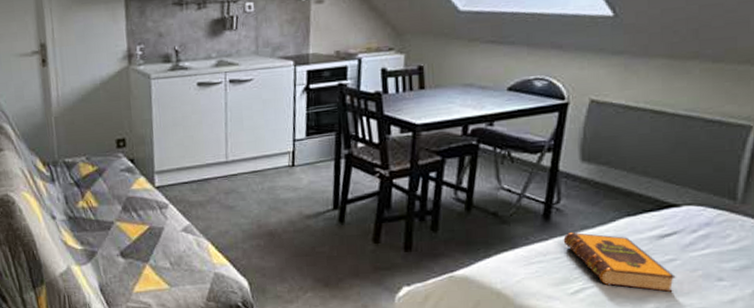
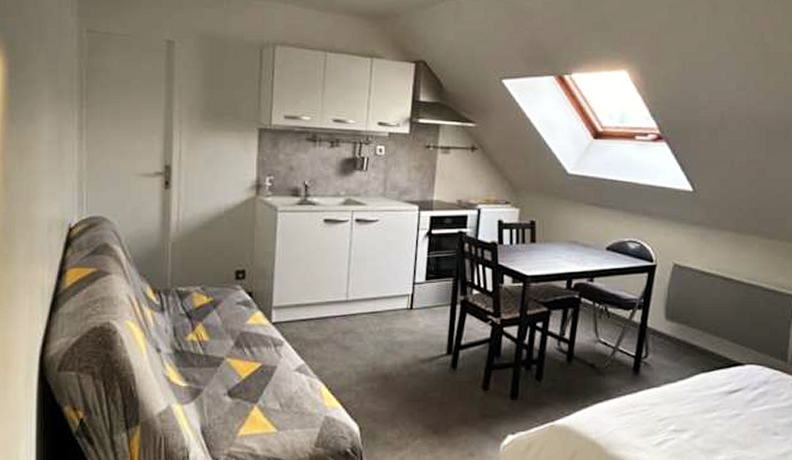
hardback book: present [563,231,676,292] -> none [650,385,741,445]

